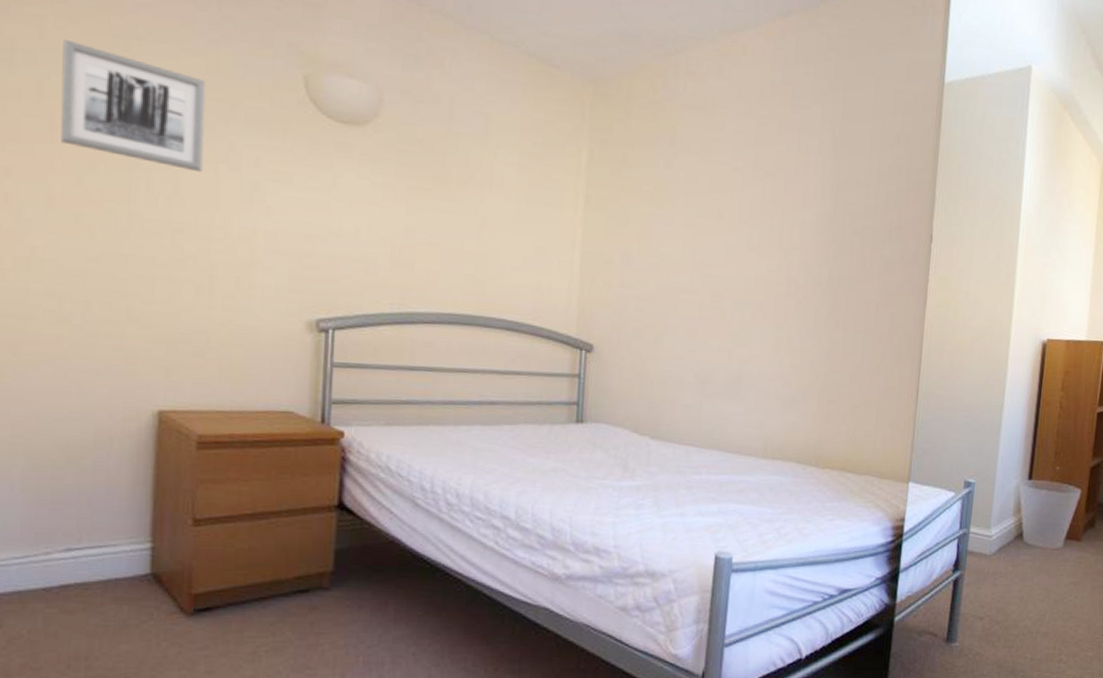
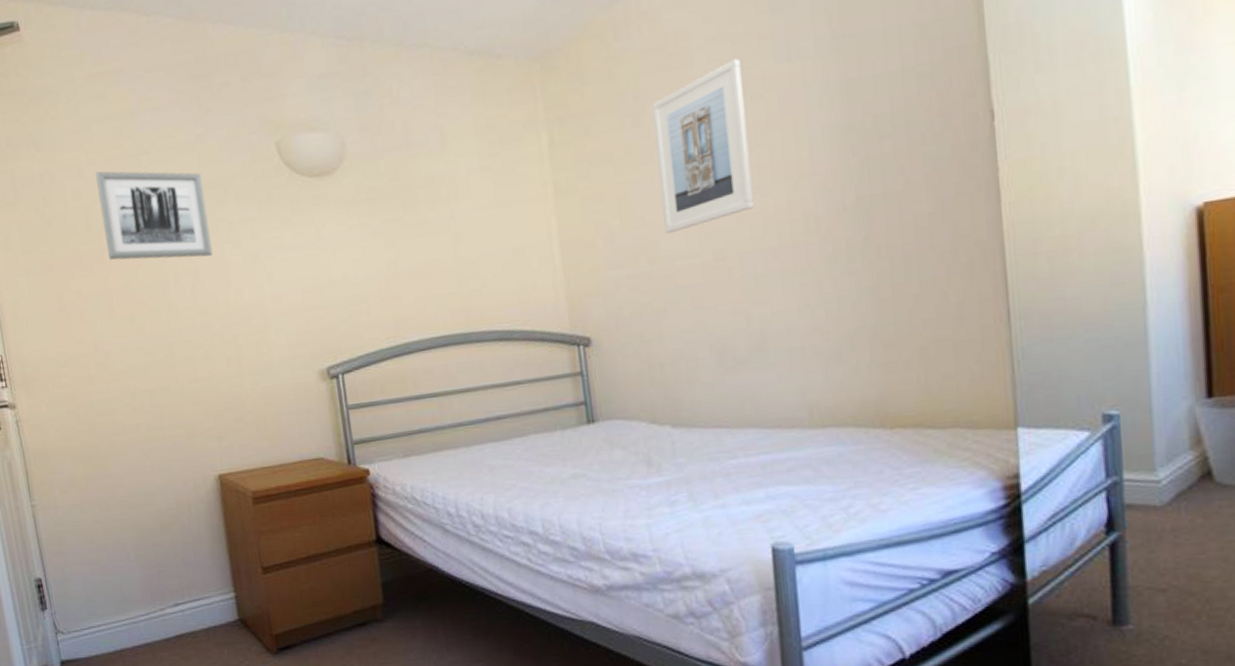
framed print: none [675,136,761,269] -> present [652,58,754,234]

